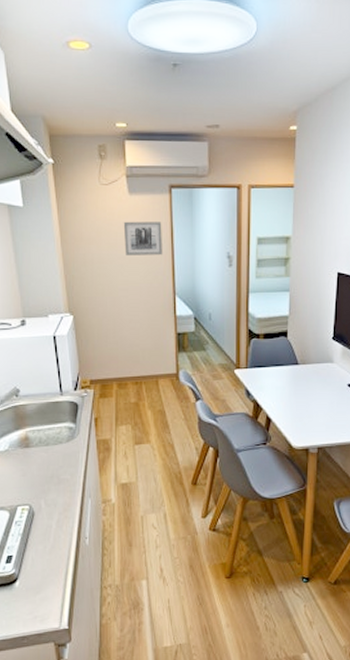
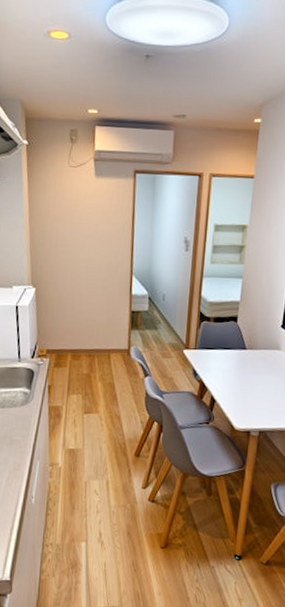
wall art: present [123,221,162,257] -> none [87,202,125,237]

